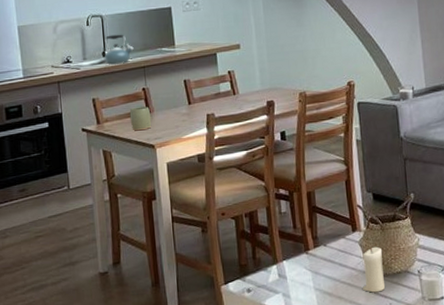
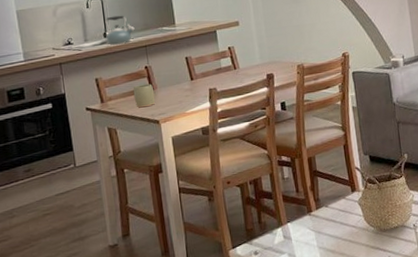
candle: present [362,246,386,293] -> none [362,204,384,248]

